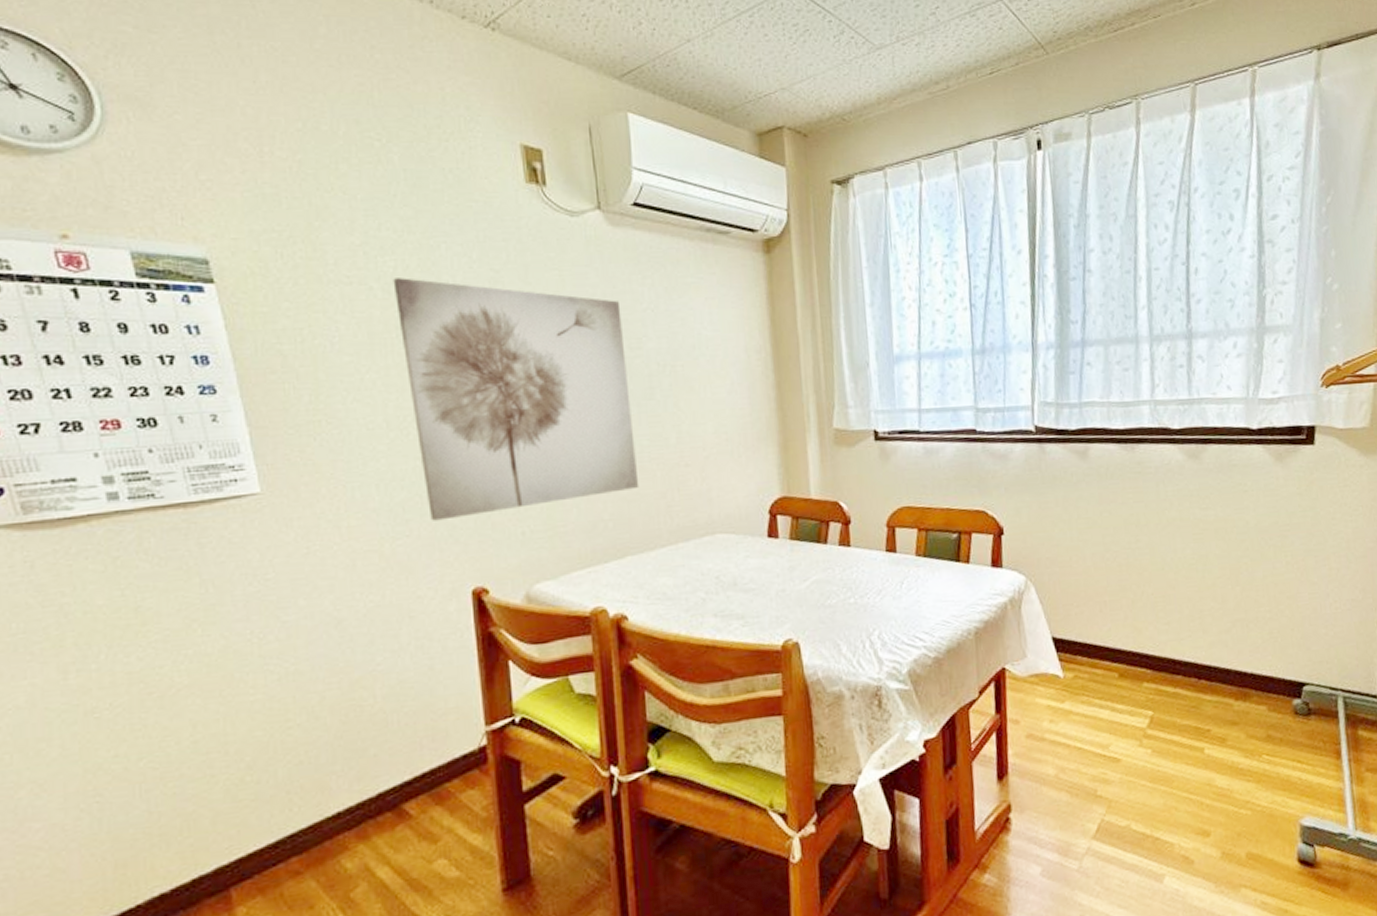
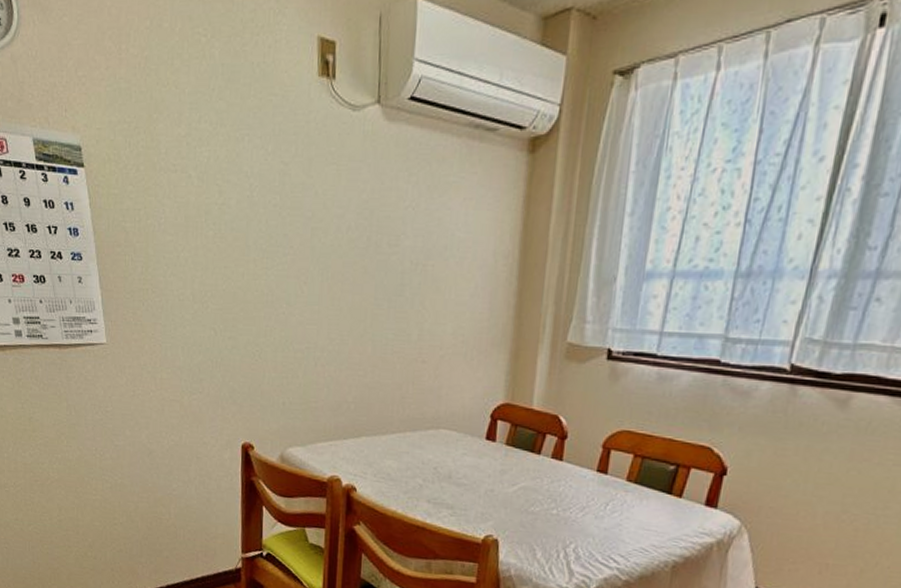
wall art: present [393,278,640,521] -> none [206,167,386,384]

